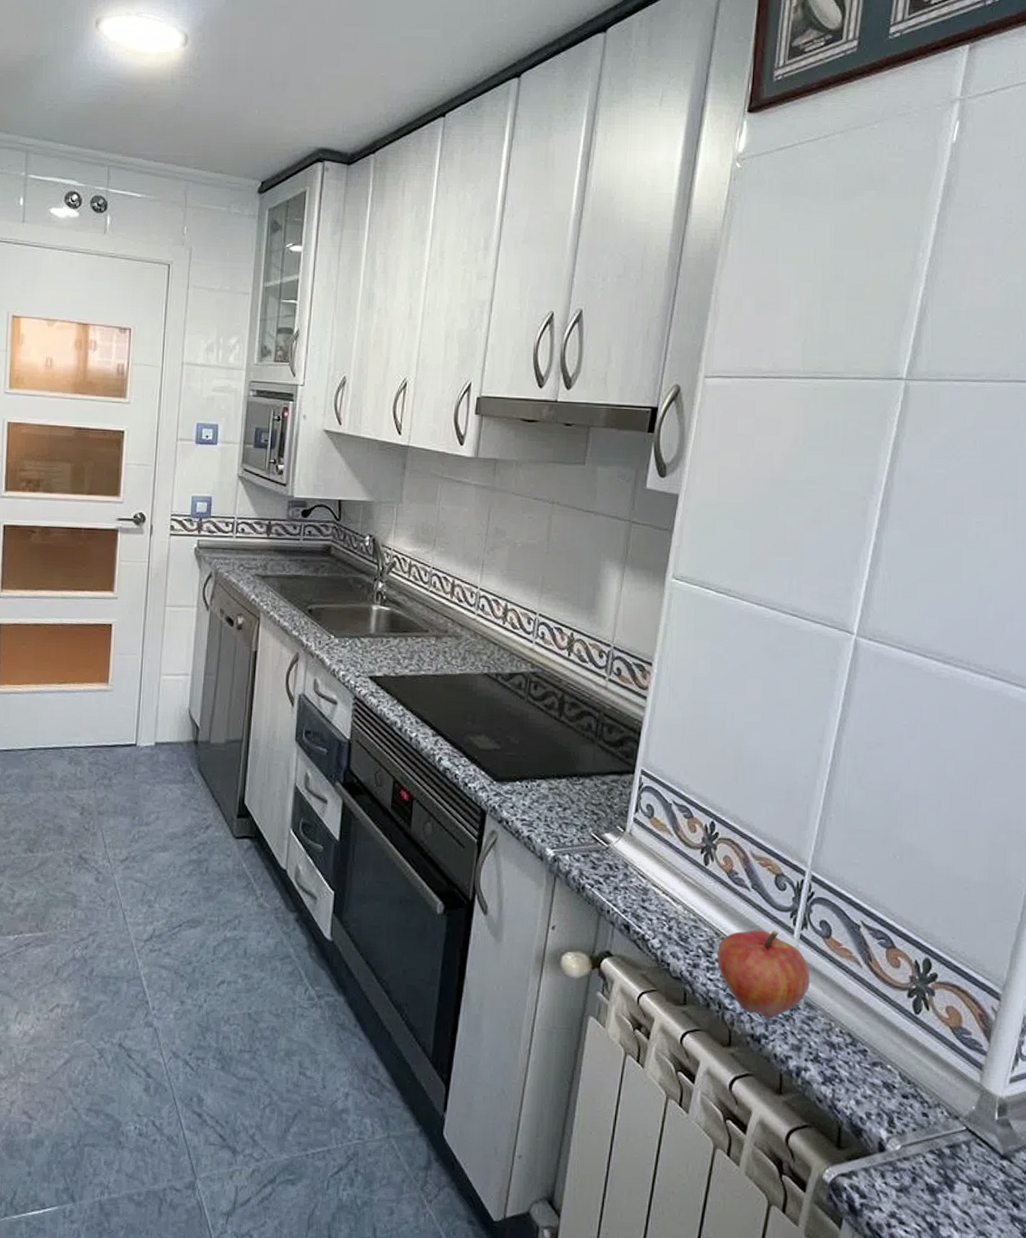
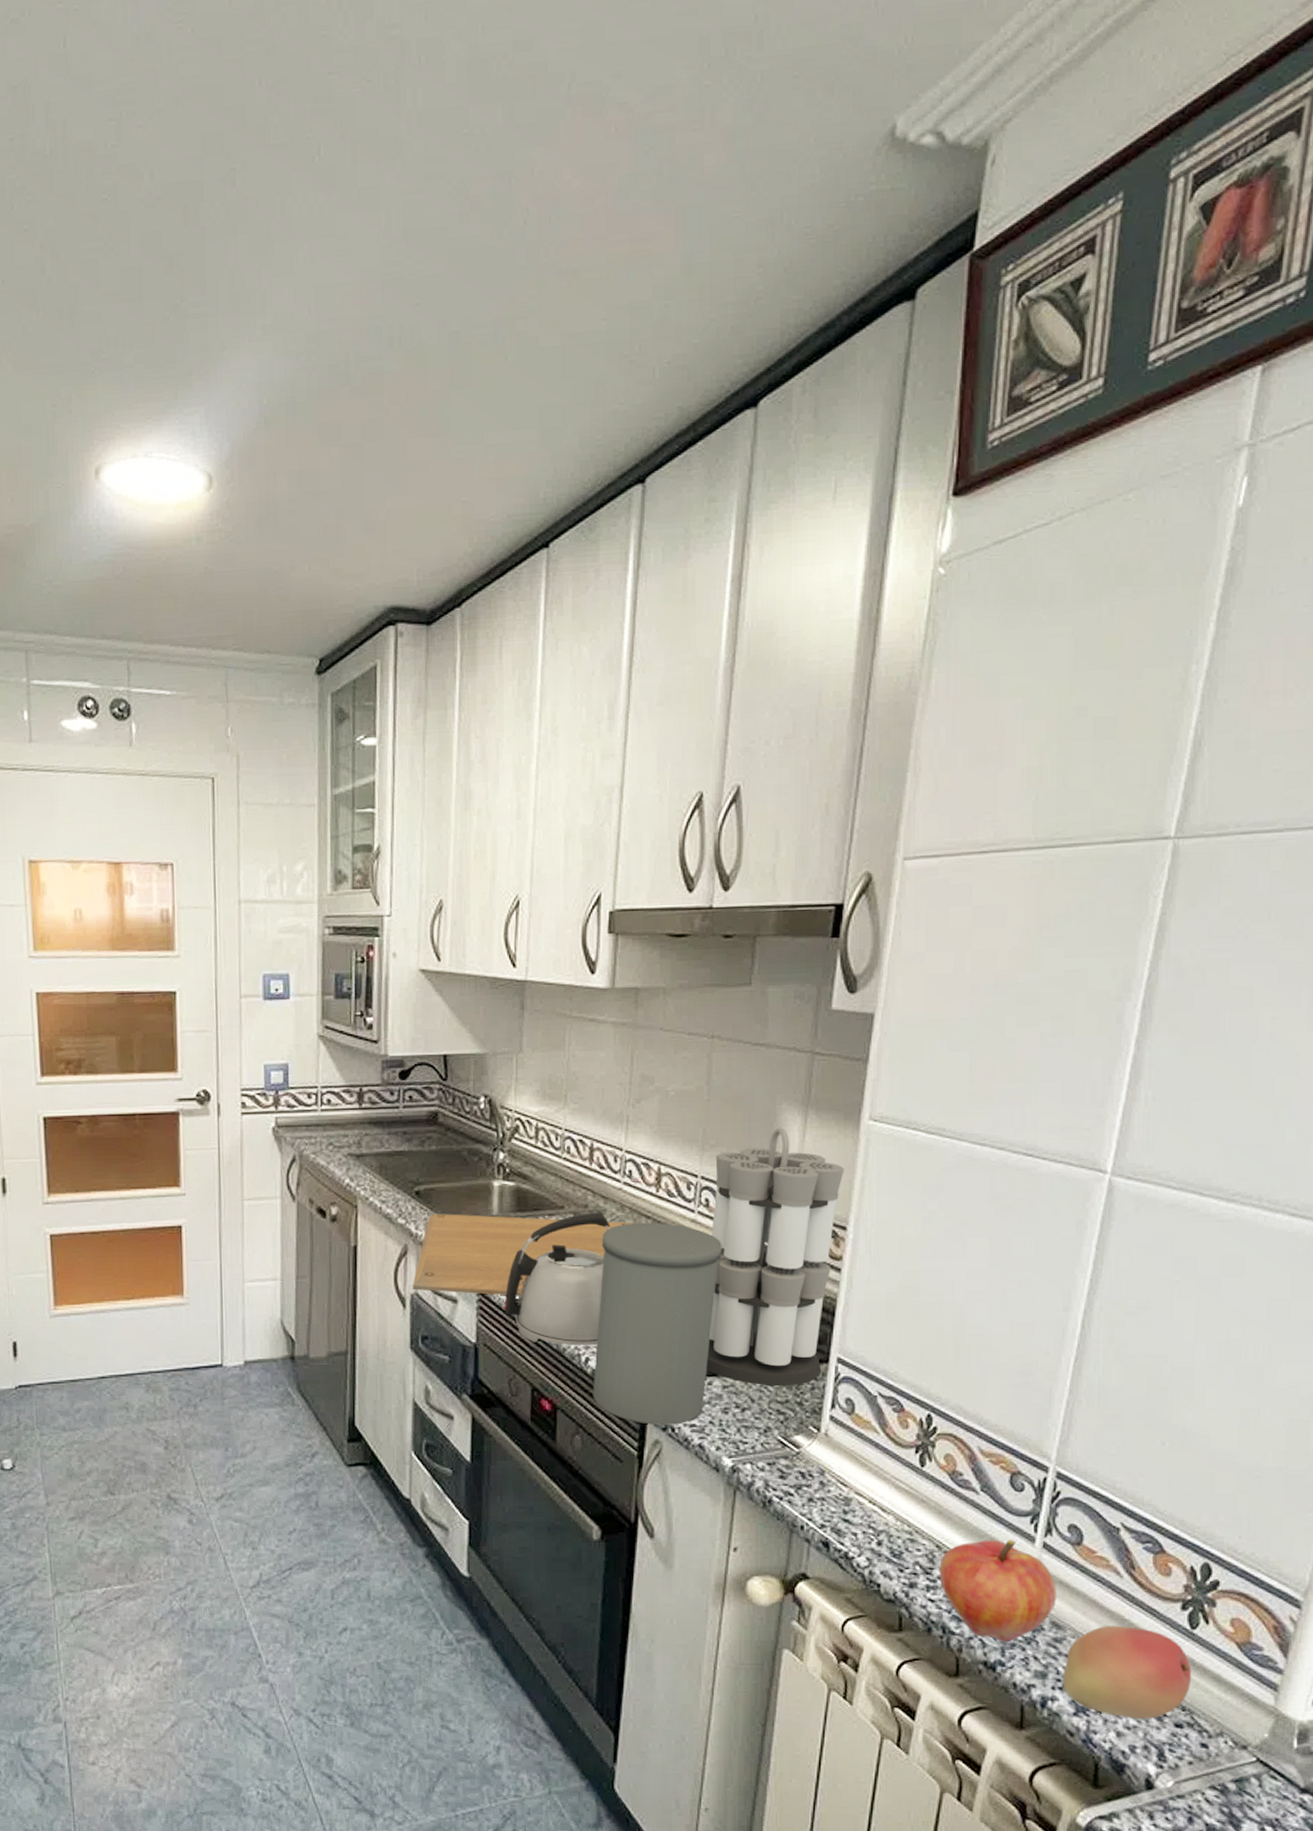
chopping board: none [300,629,483,701] -> present [412,1214,633,1295]
kettle: none [374,637,465,748] -> present [503,1212,610,1346]
canister: none [443,647,553,819] -> present [593,1222,722,1425]
spice rack: none [536,578,652,792] -> present [706,1127,845,1387]
fruit: none [814,1007,916,1090] -> present [1063,1625,1192,1719]

